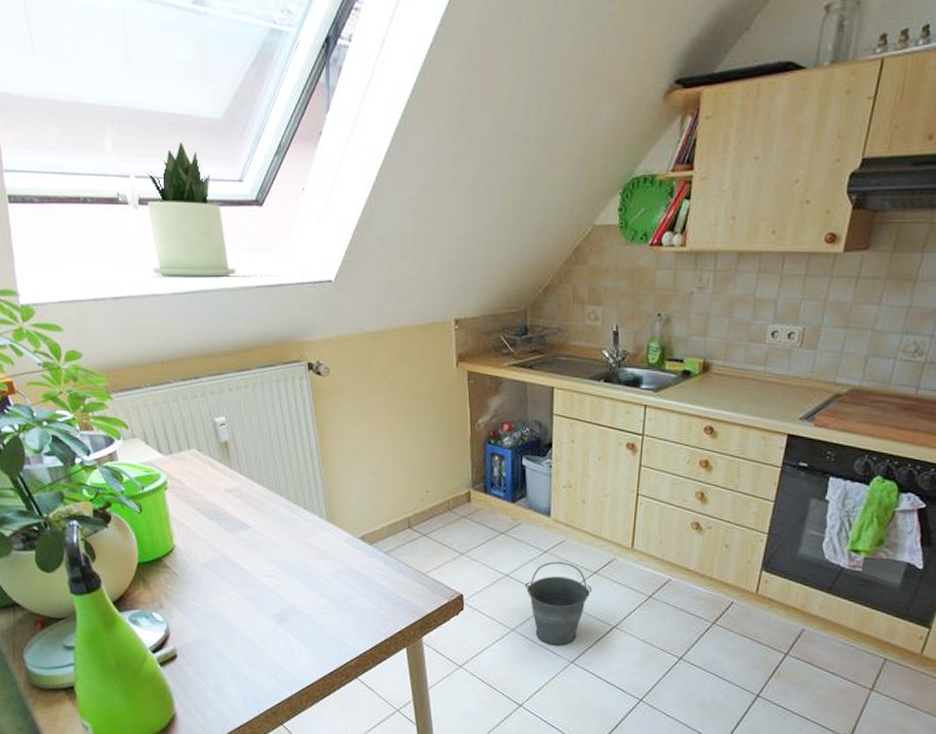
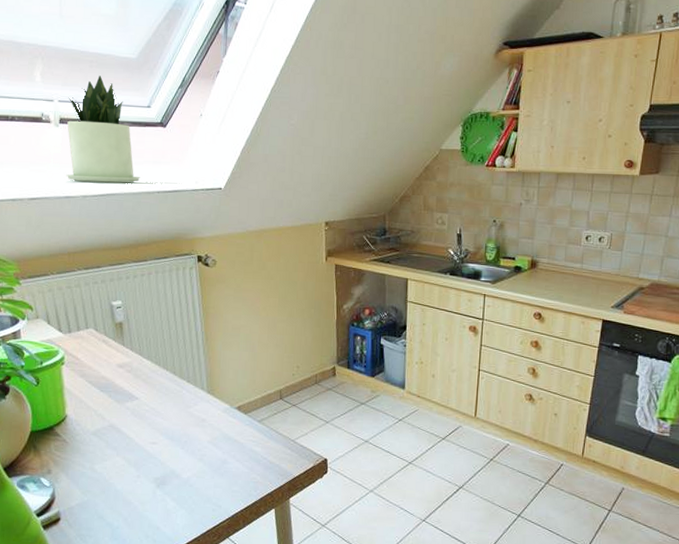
bucket: present [525,561,593,646] -> none [382,428,441,506]

